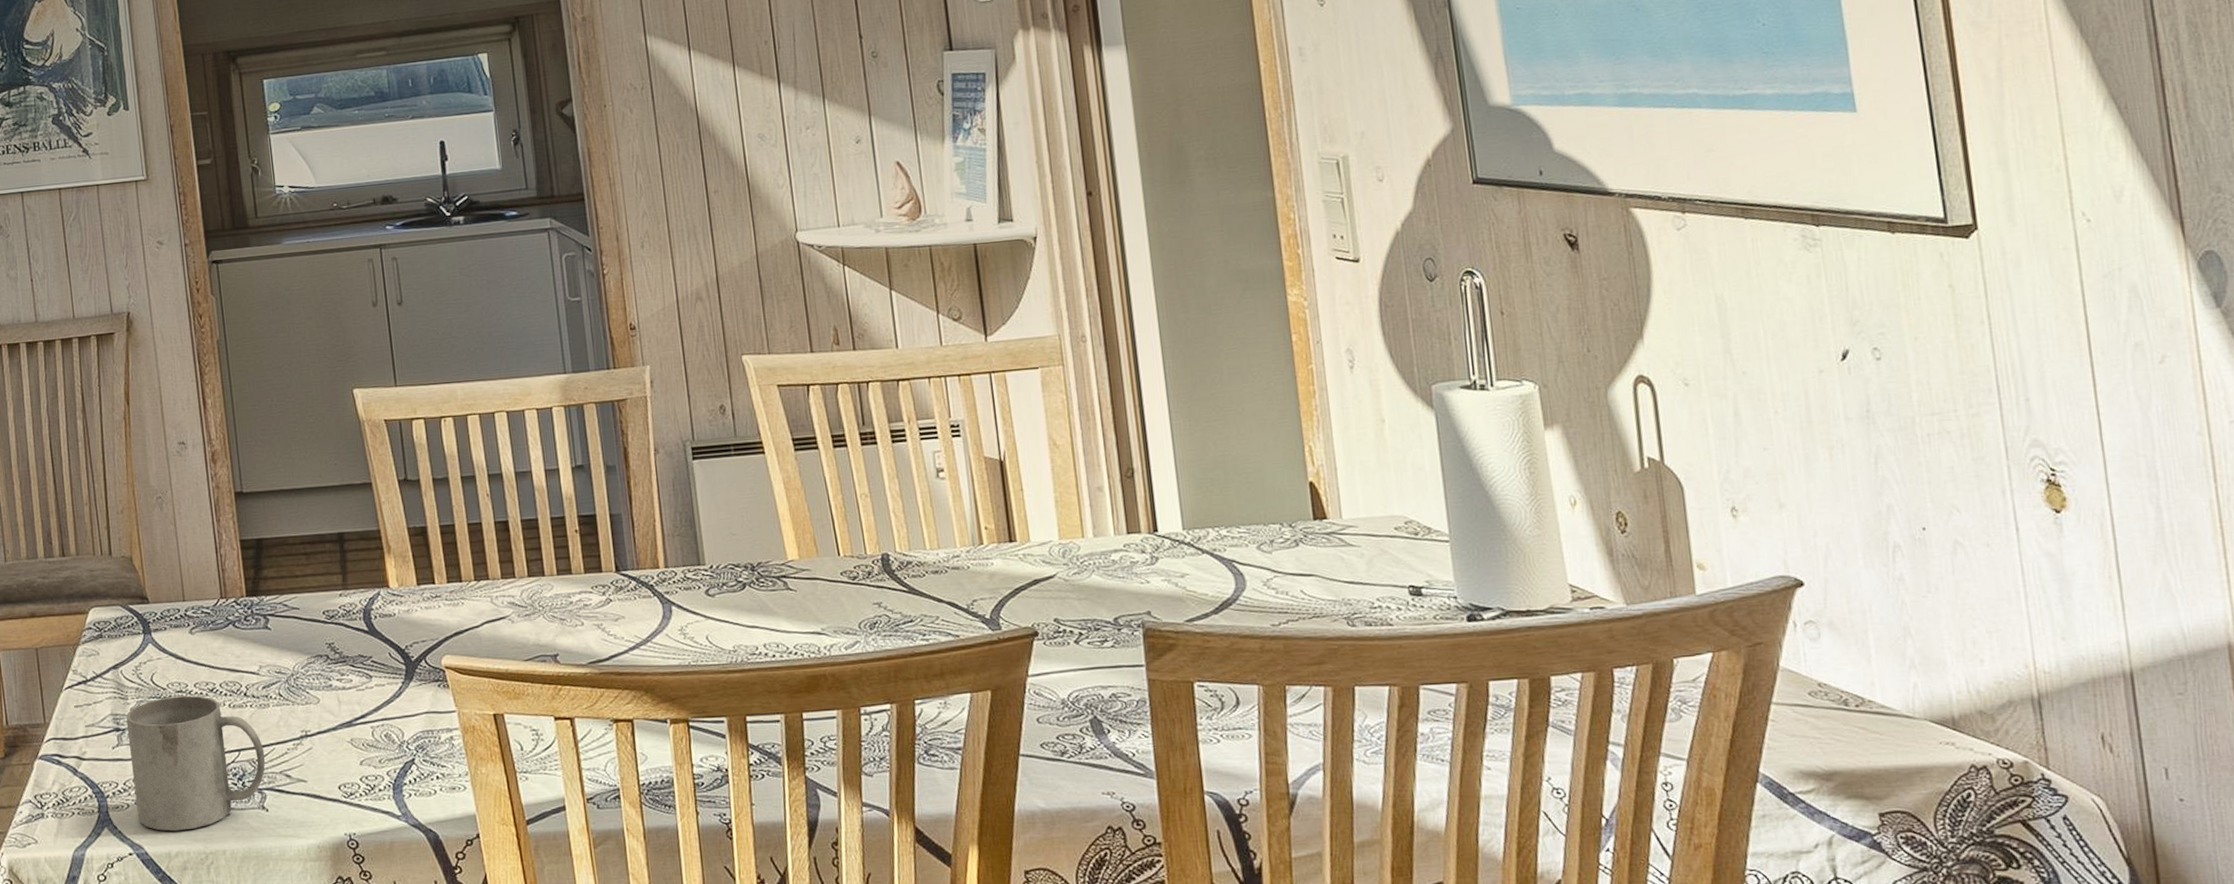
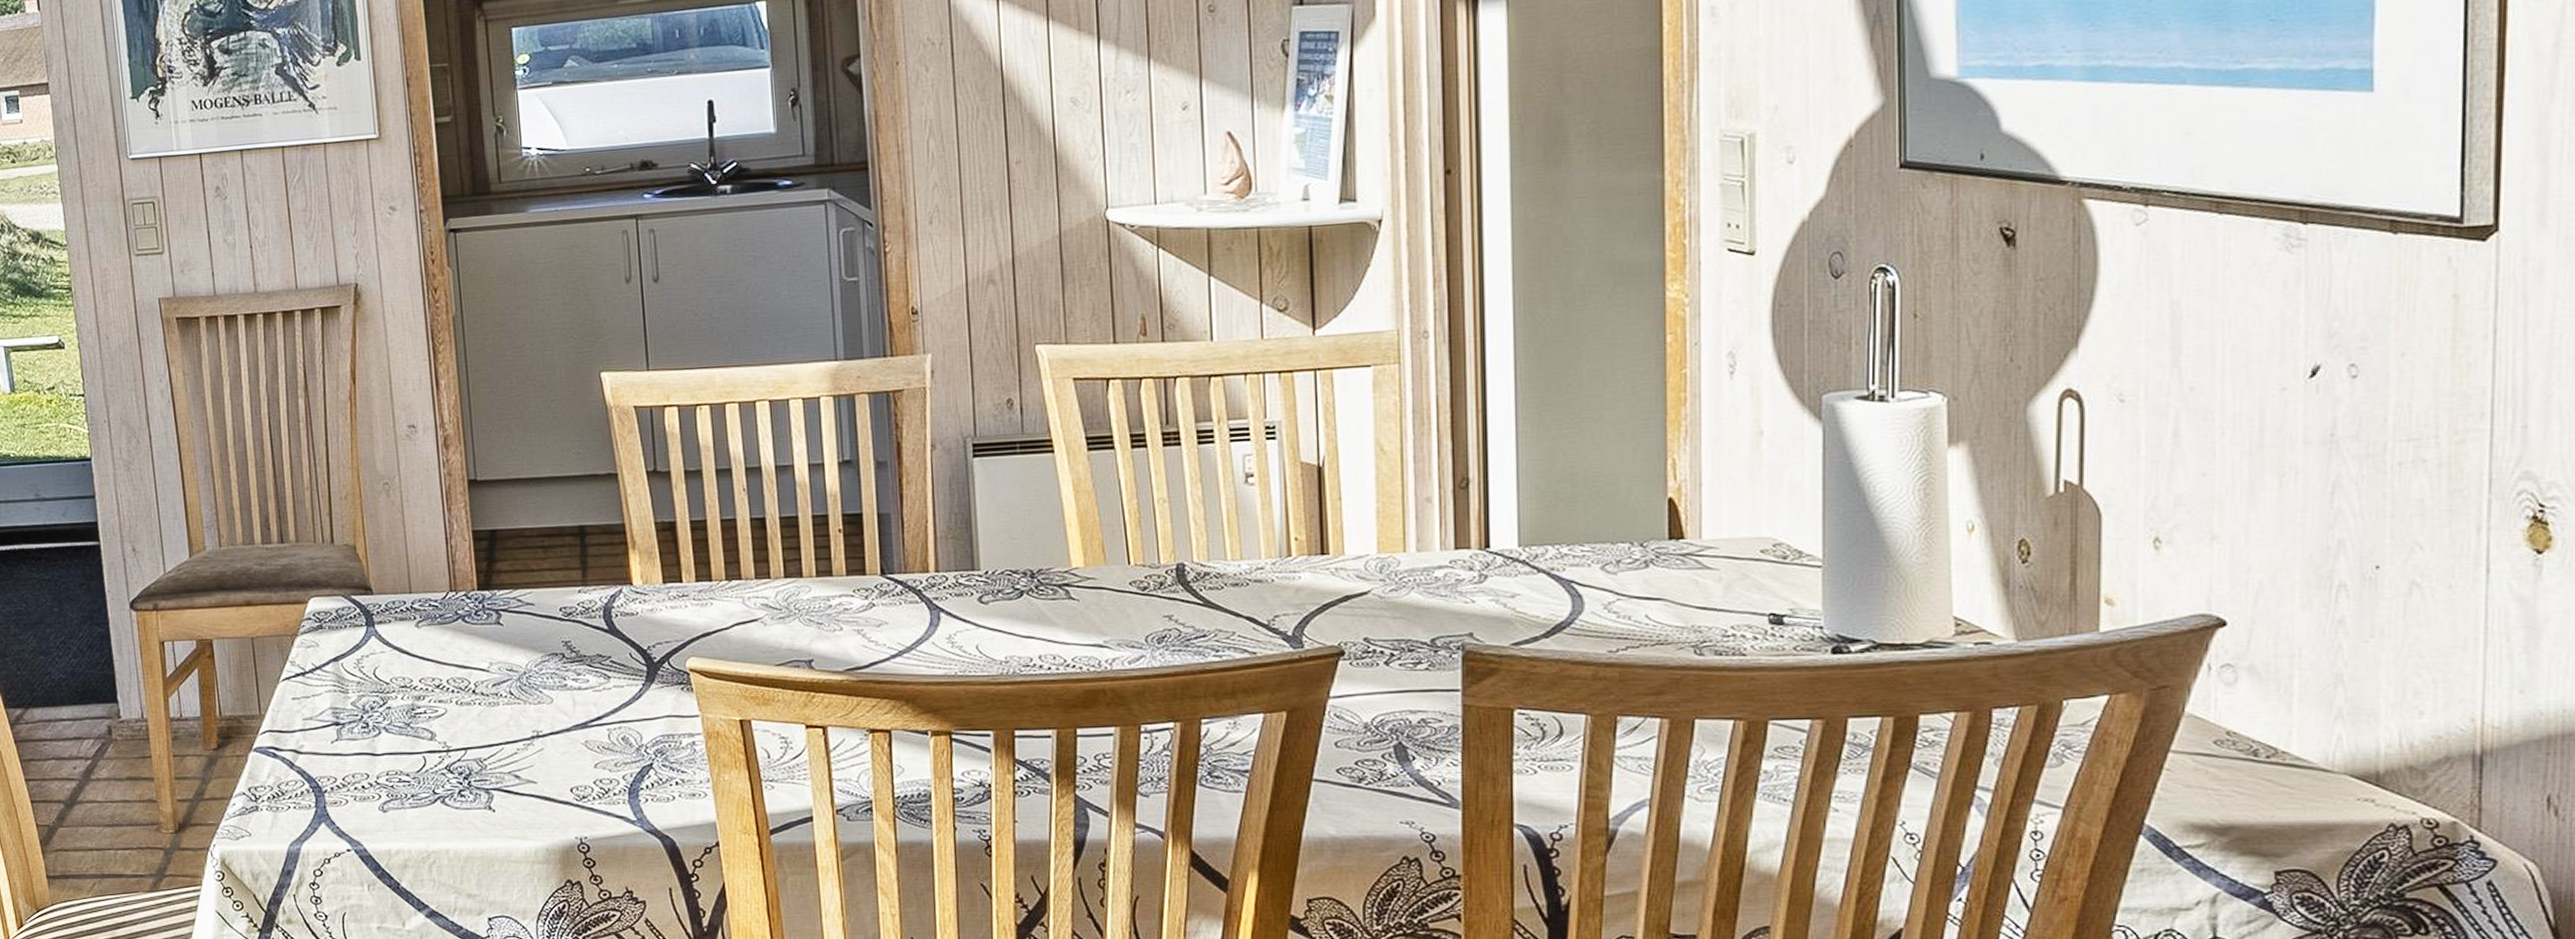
mug: present [126,695,266,831] -> none [346,691,494,829]

